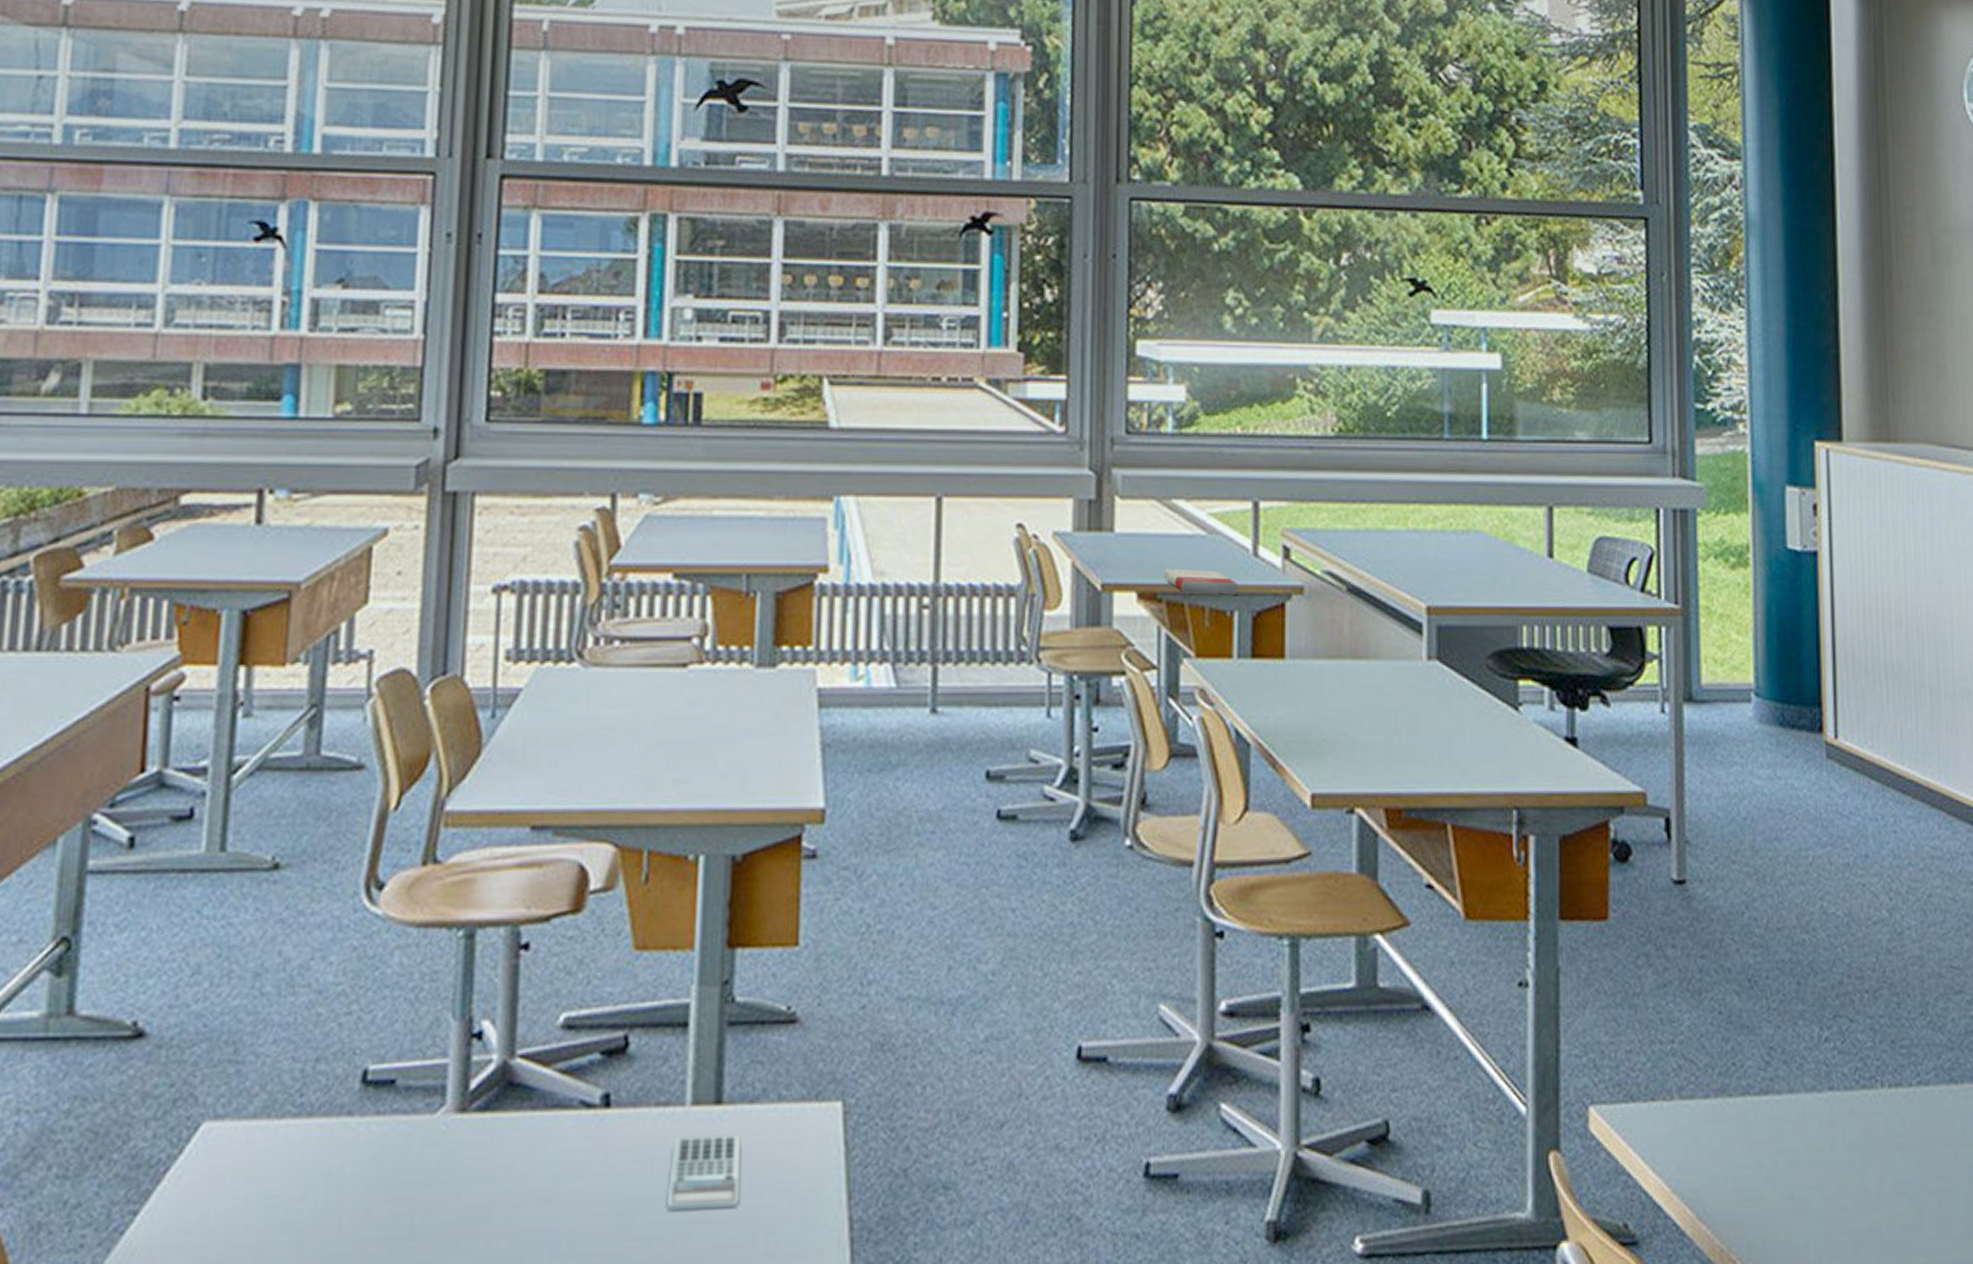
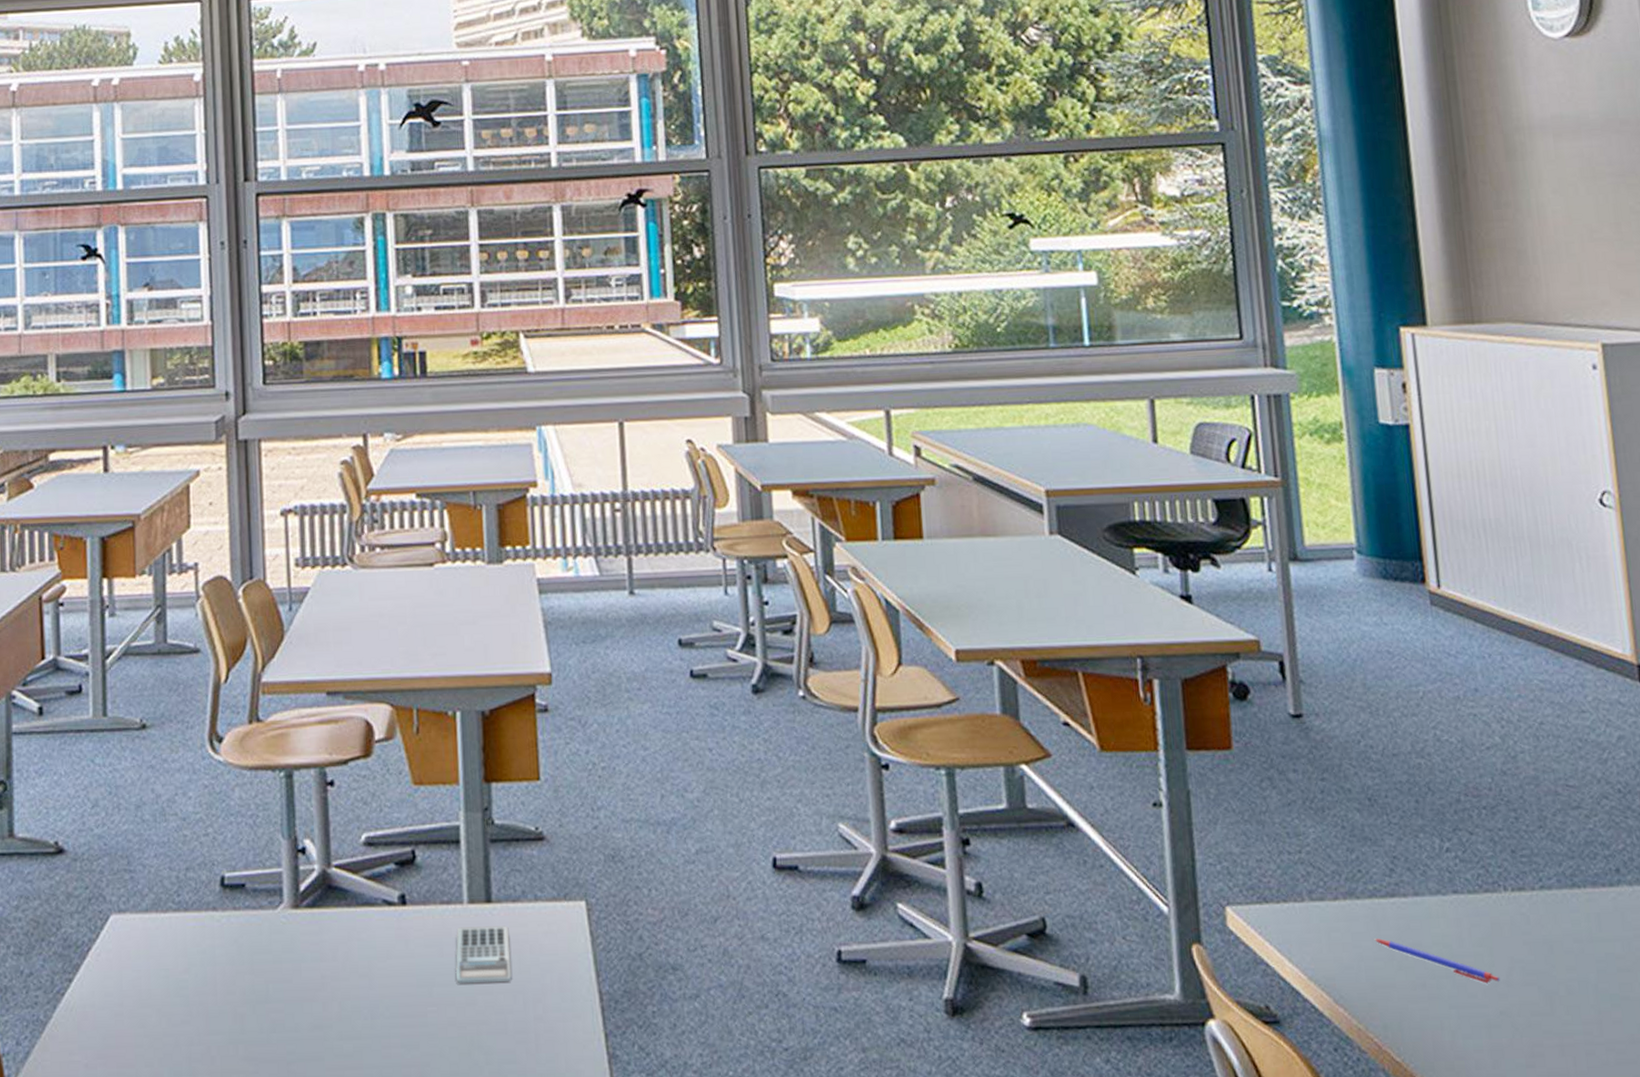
book: present [1163,569,1238,595] -> none [812,469,878,489]
pen: none [1743,1143,1871,1195] -> present [1373,938,1500,984]

